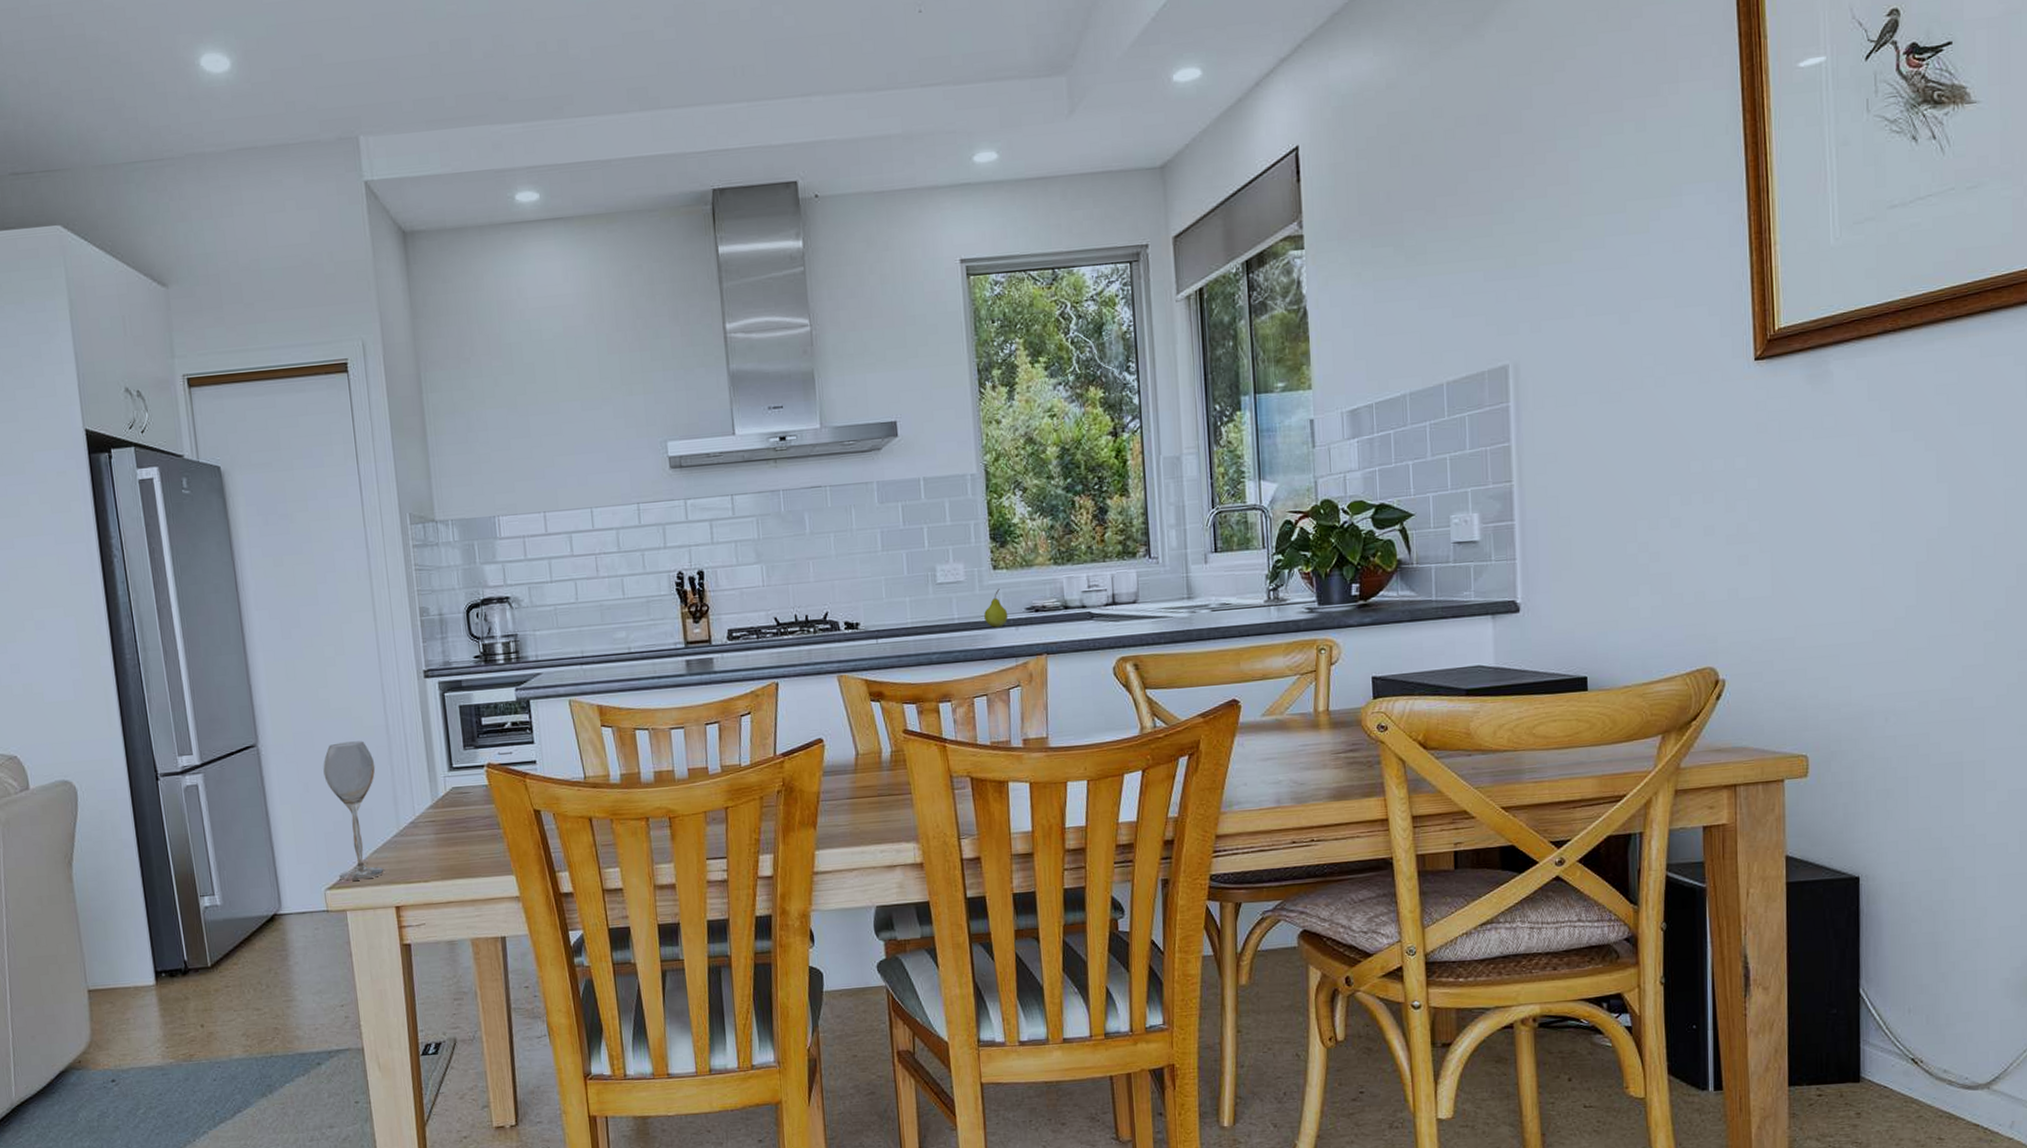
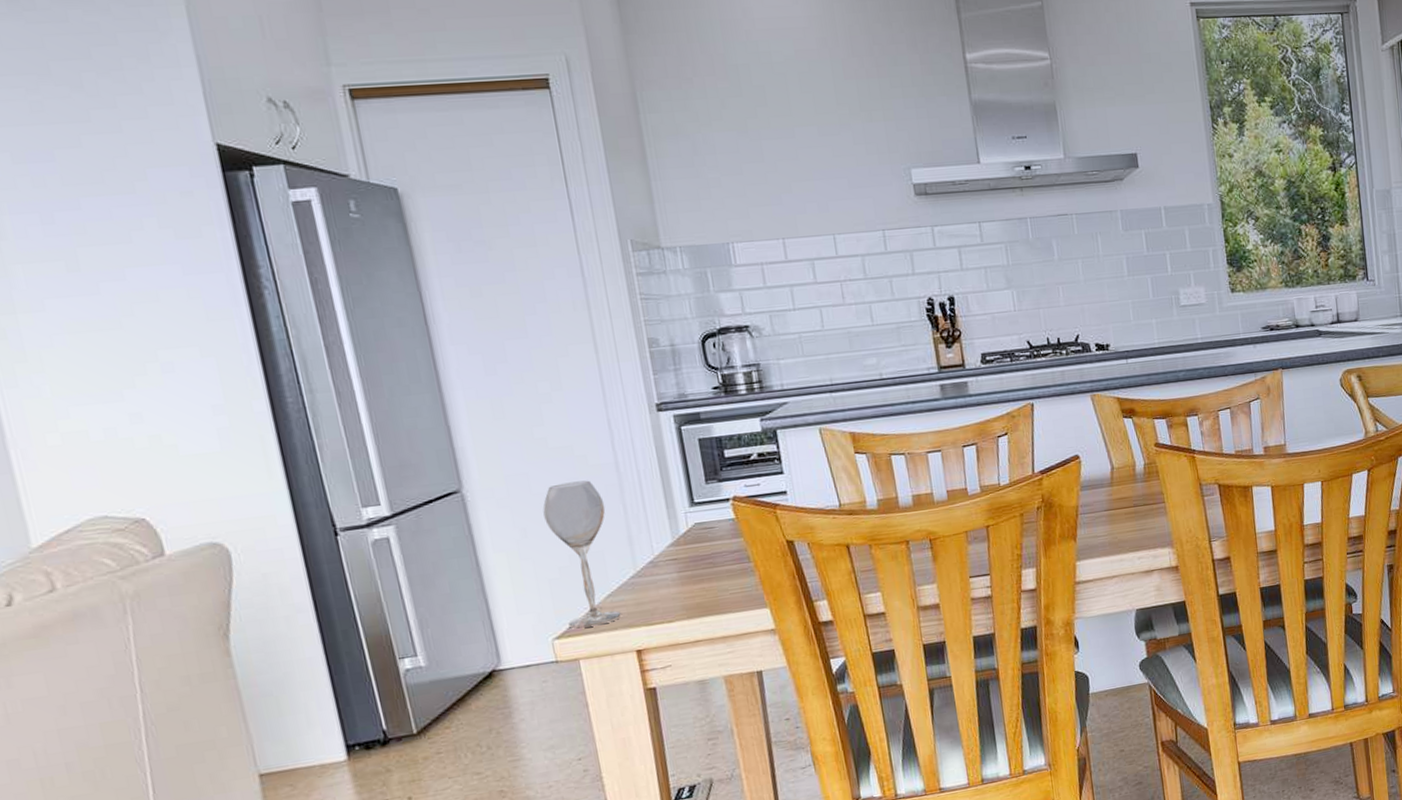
fruit: present [984,589,1008,628] -> none [1225,310,1247,346]

